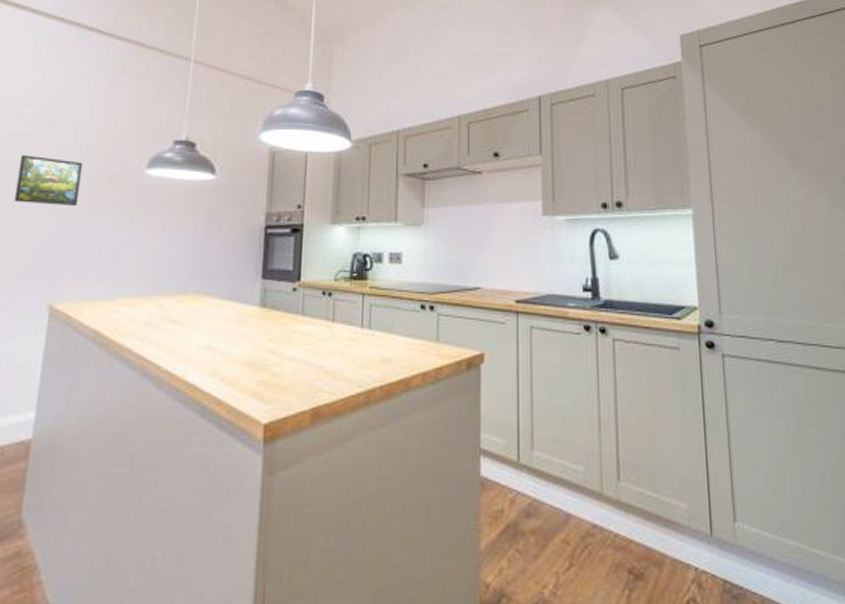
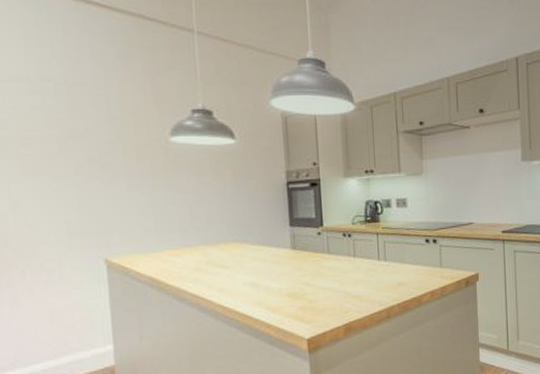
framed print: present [14,154,84,207] -> none [46,128,112,174]

